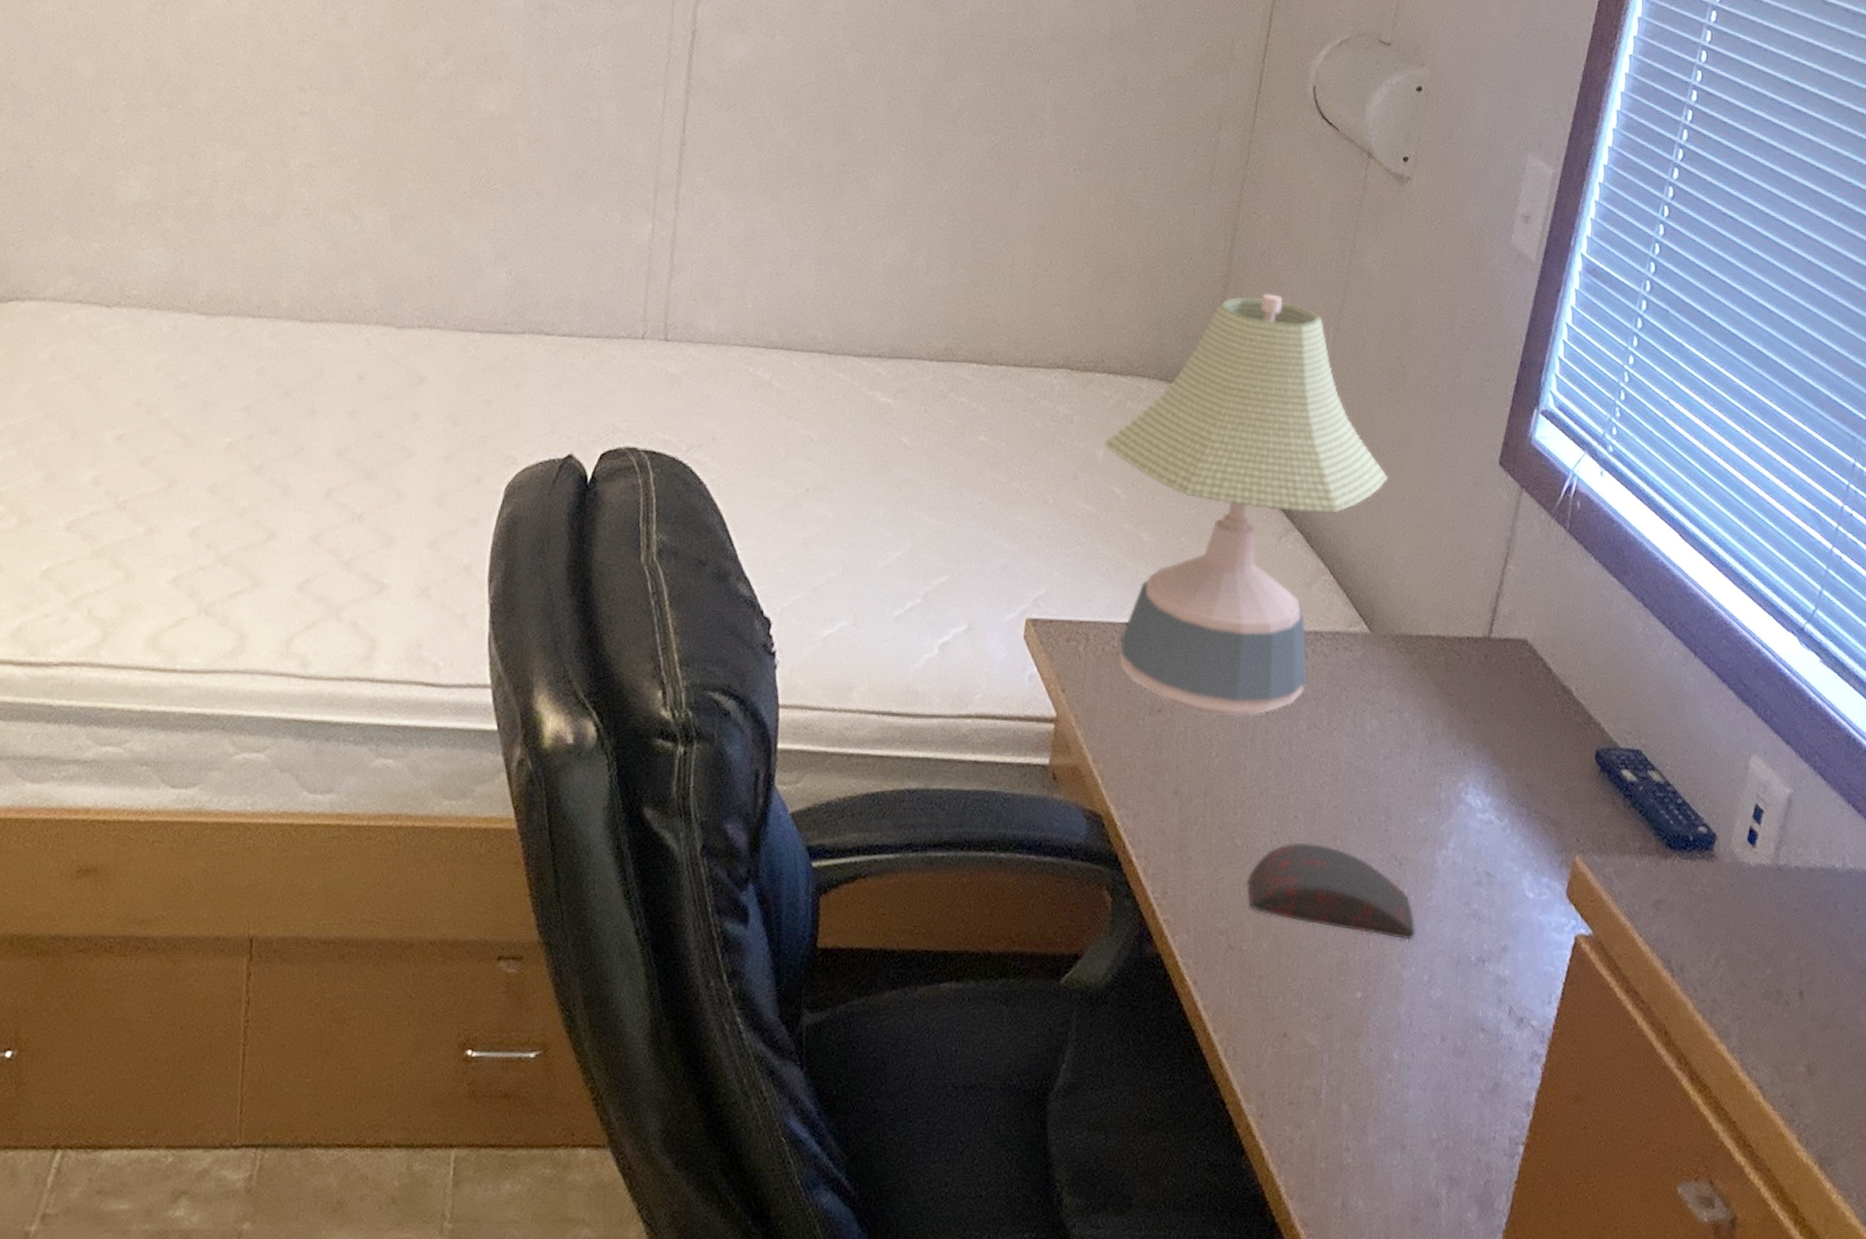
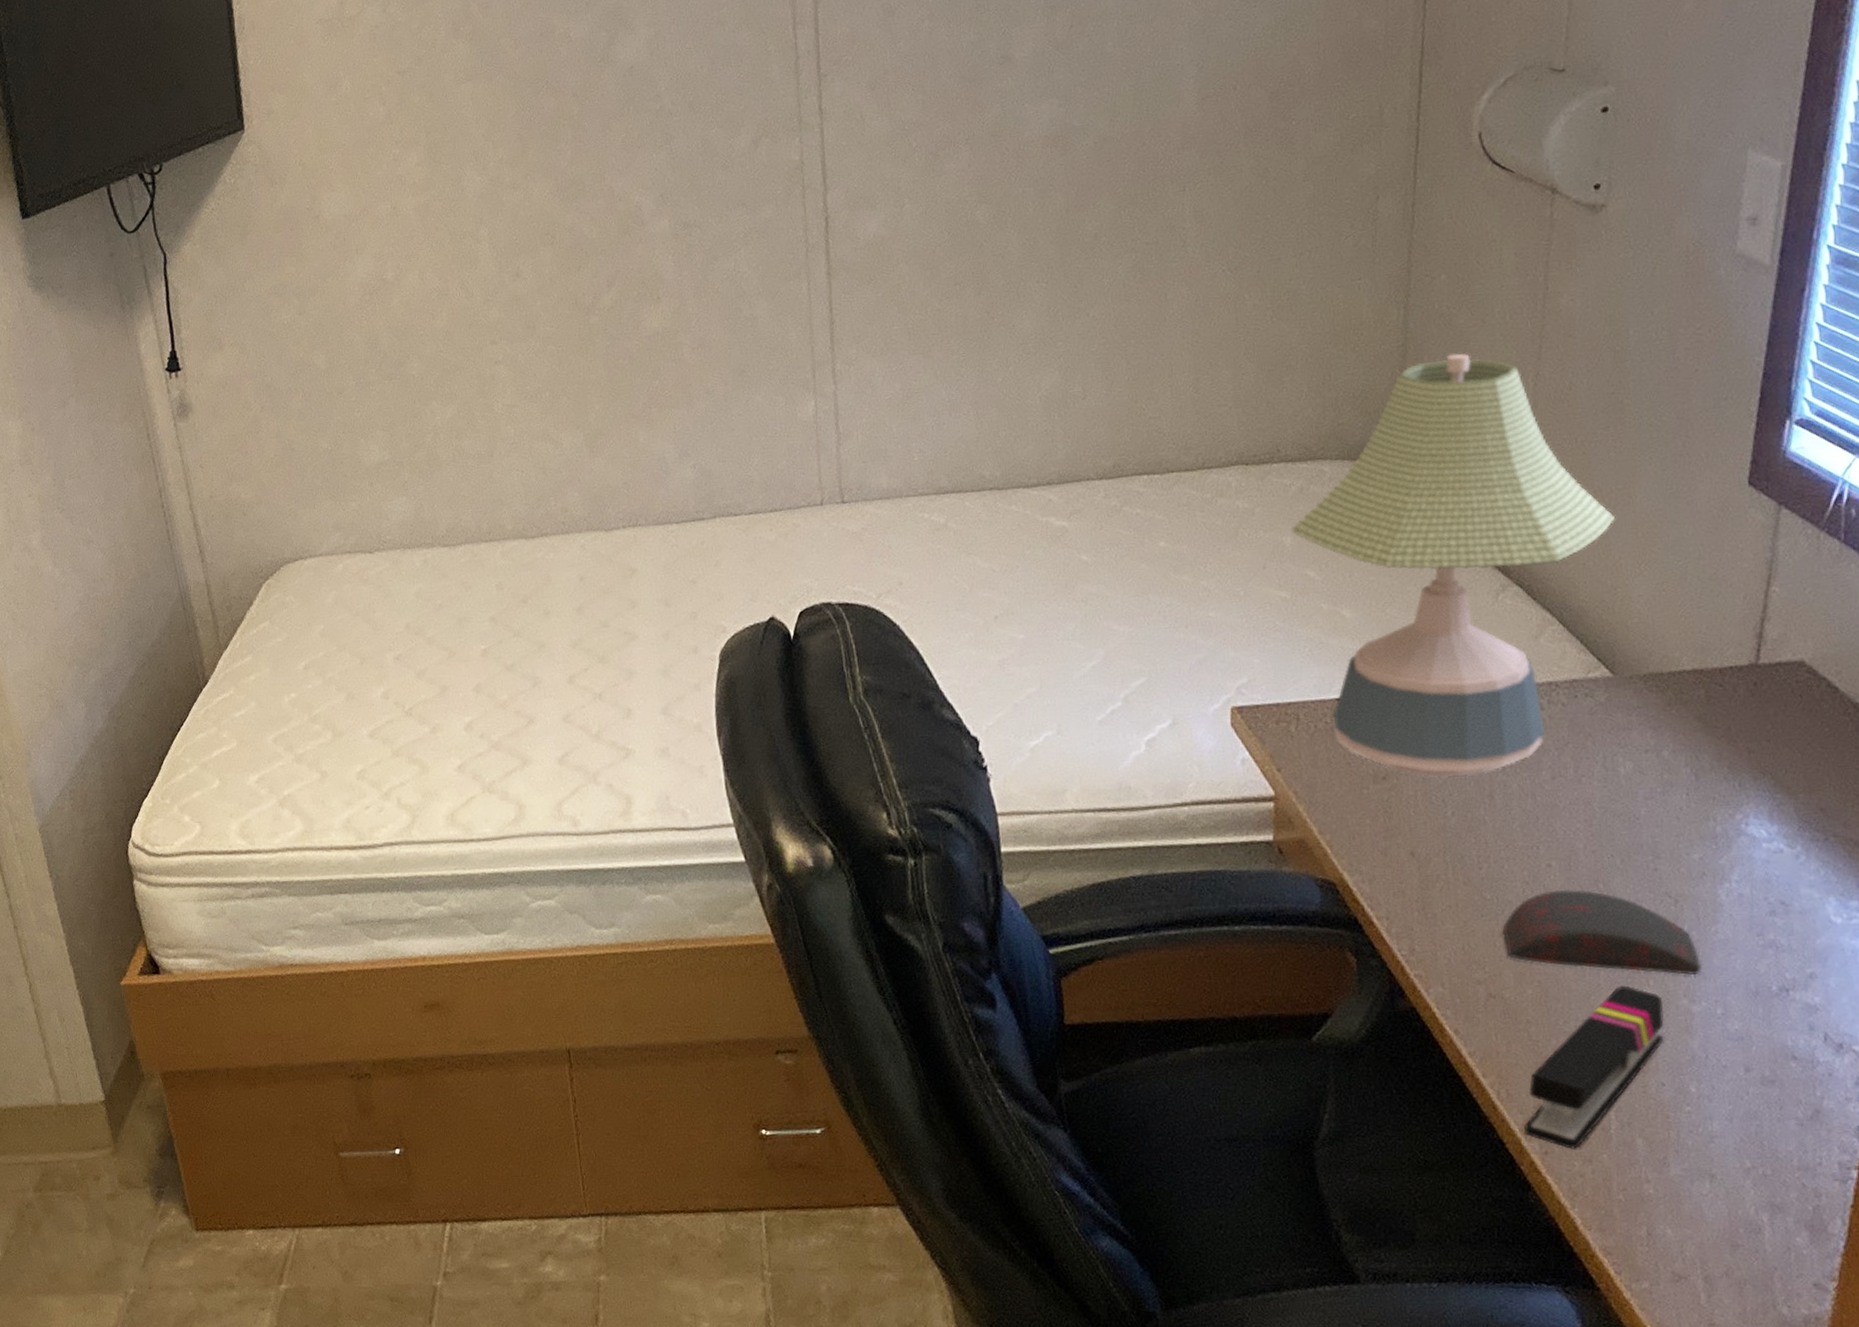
stapler: none [1245,946,1380,1113] -> present [1524,985,1665,1149]

